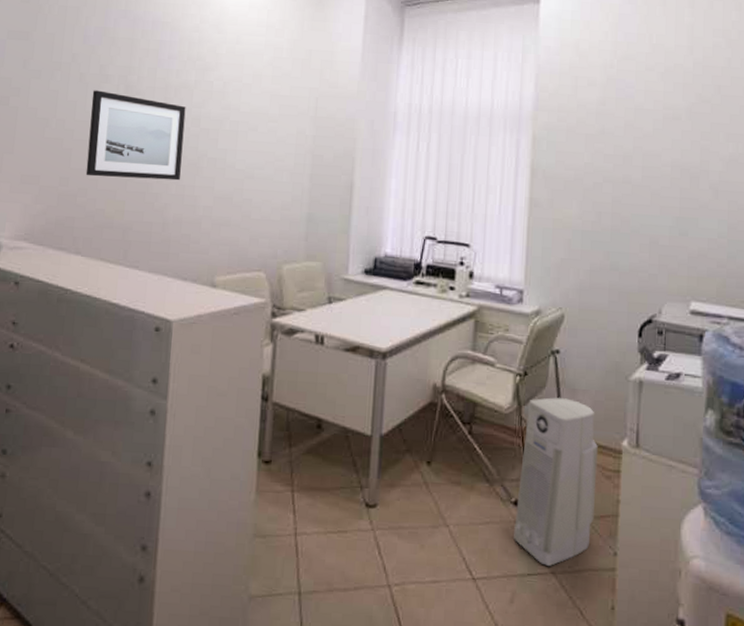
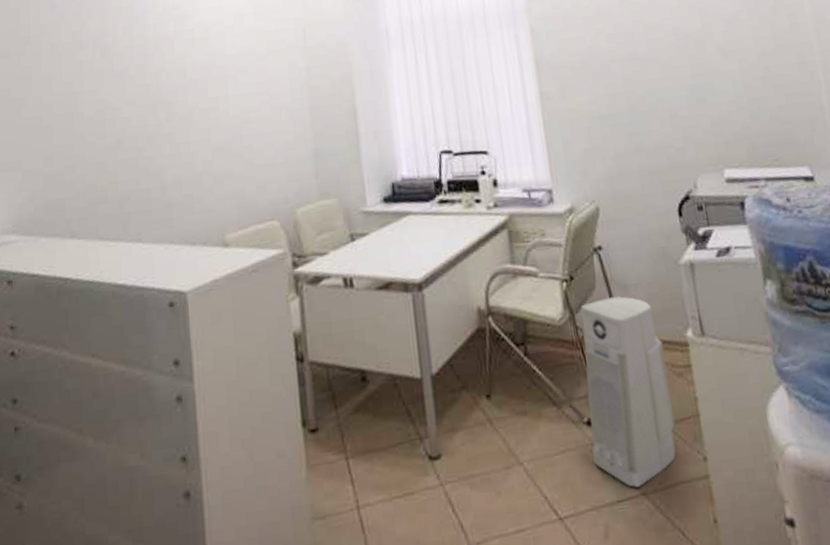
wall art: present [85,90,186,181] -> none [67,58,173,152]

